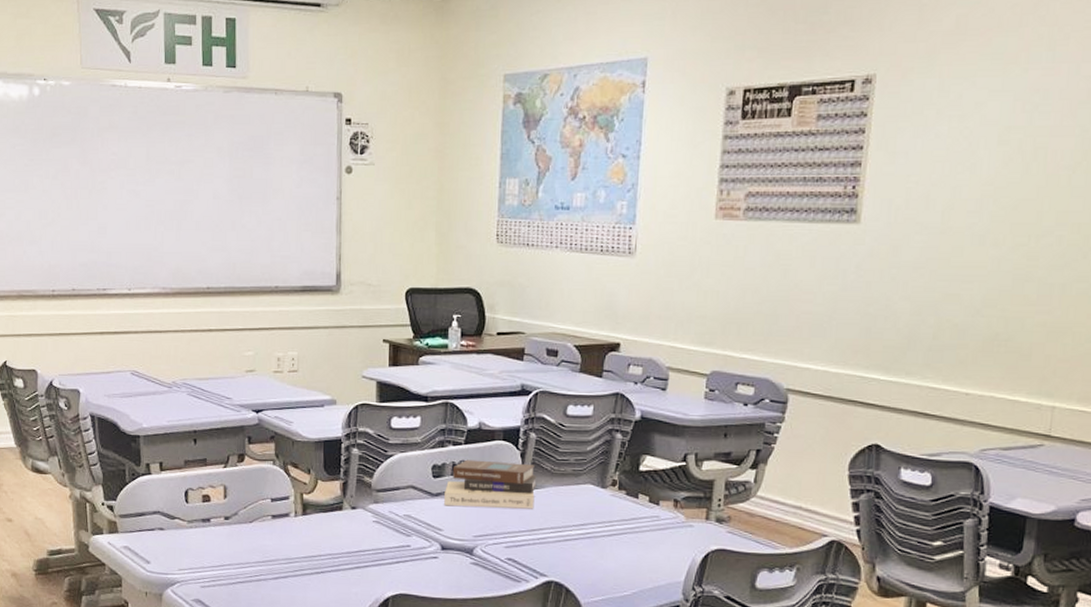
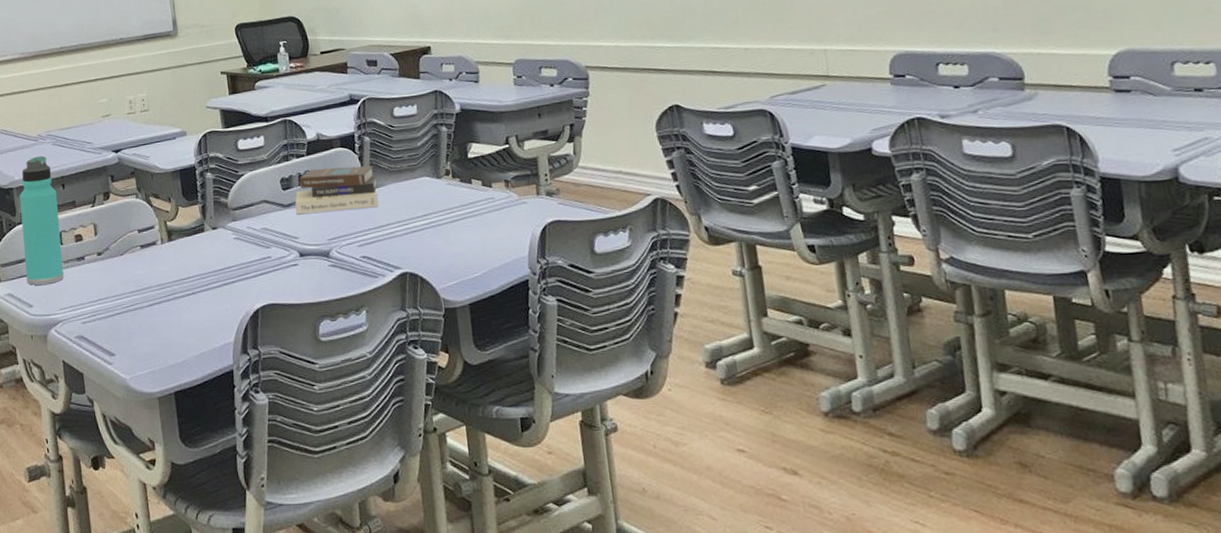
thermos bottle: none [145,405,188,542] -> present [20,156,64,285]

